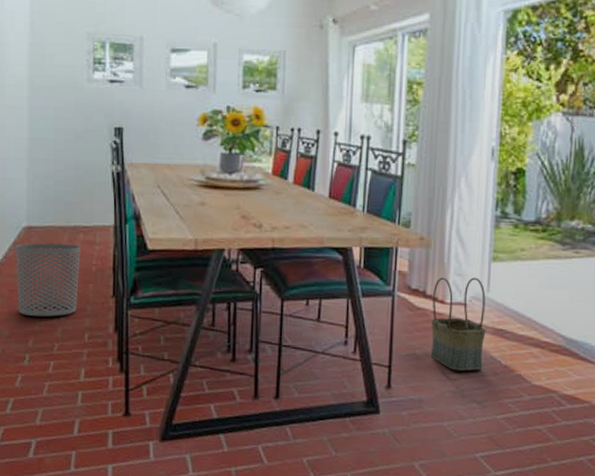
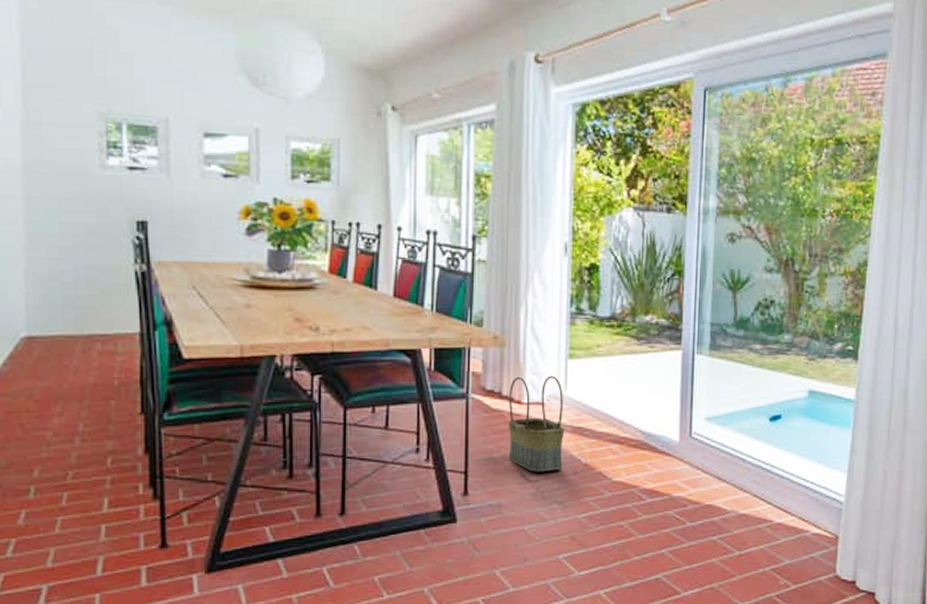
waste bin: present [16,243,81,317] -> none [13,355,98,442]

